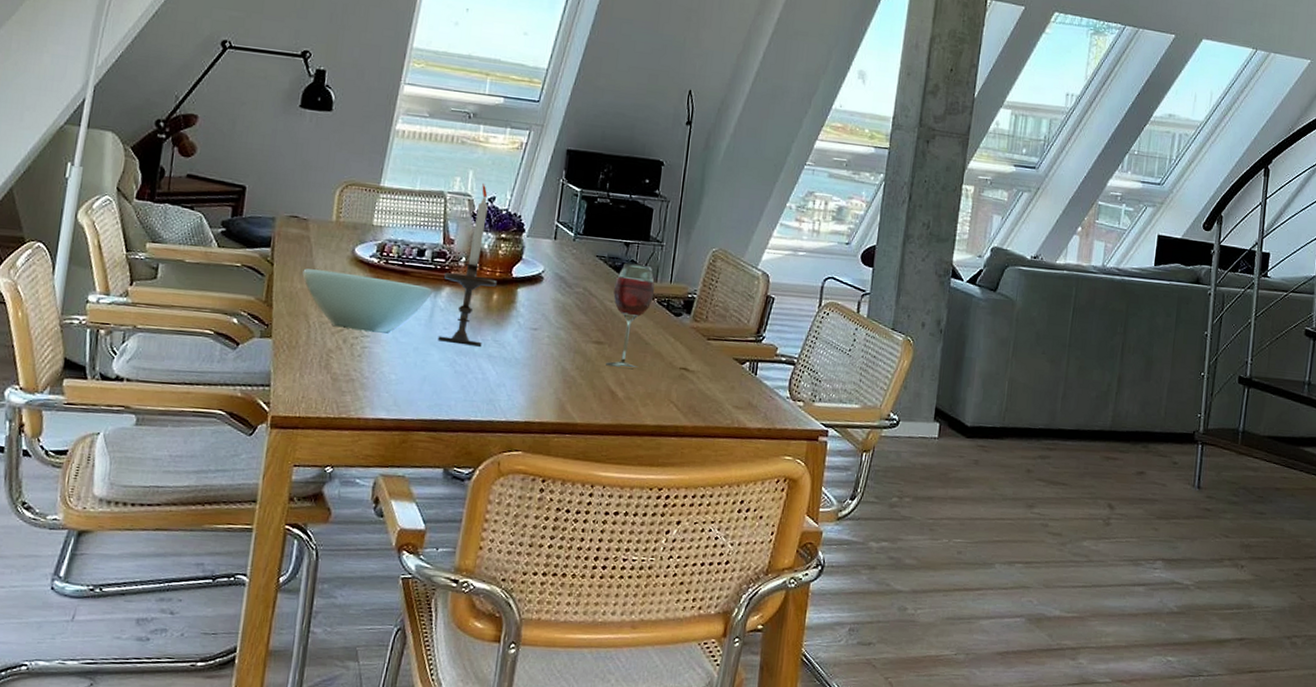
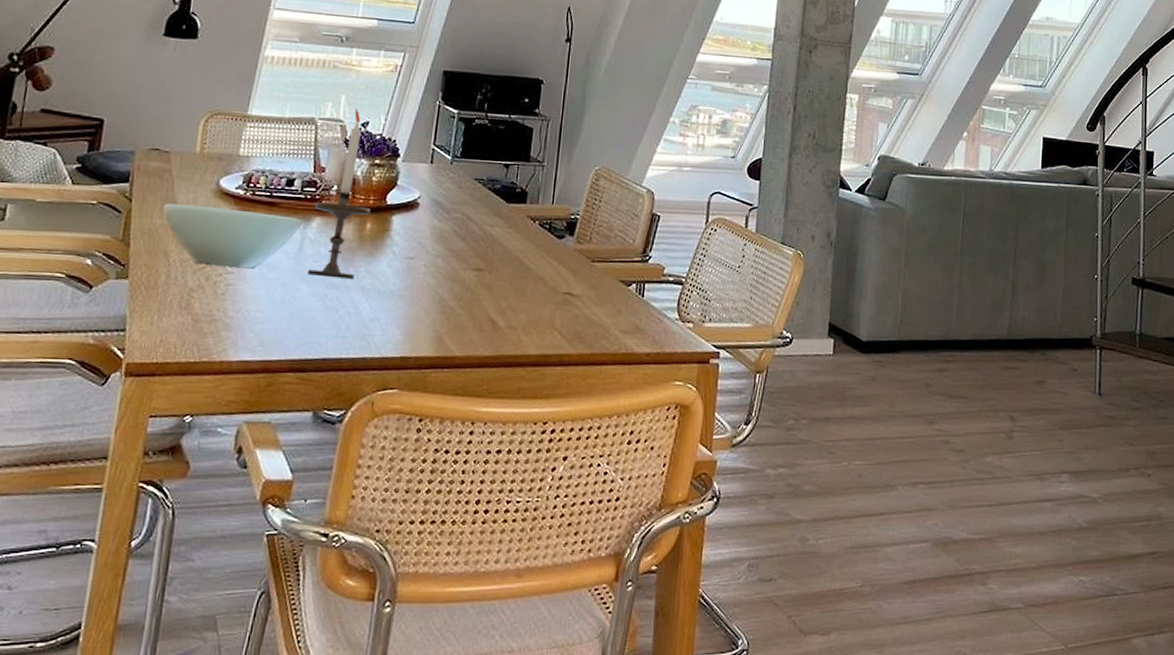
wineglass: present [606,263,655,370] -> none [486,185,537,297]

